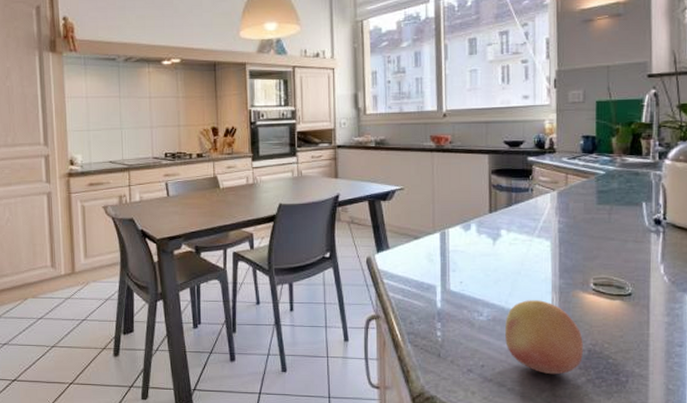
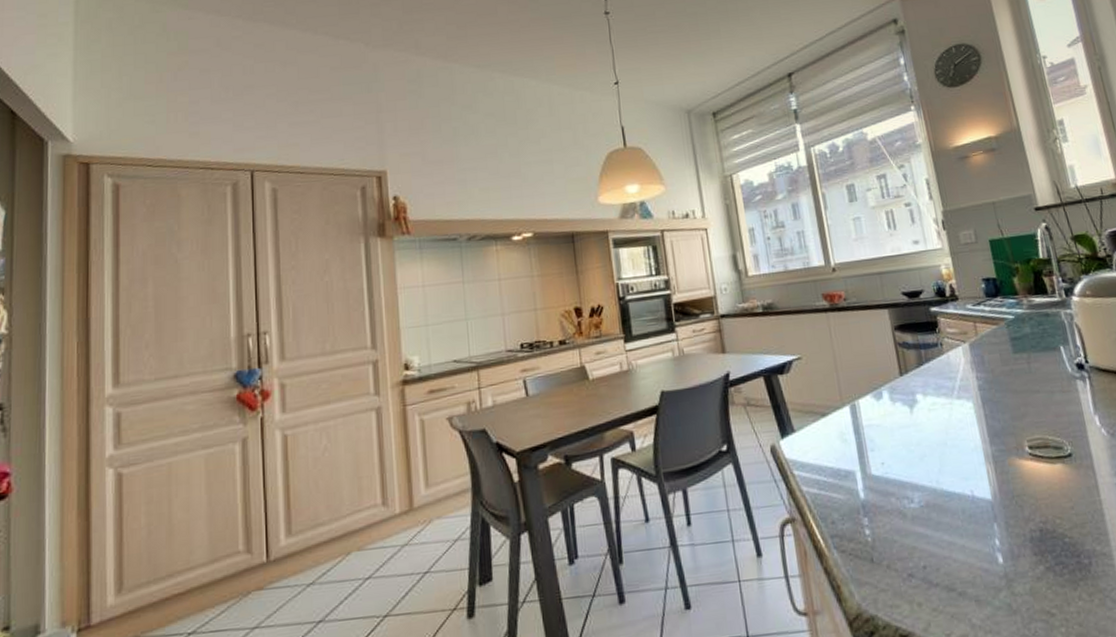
fruit: present [505,300,584,375] -> none [940,474,1036,568]

